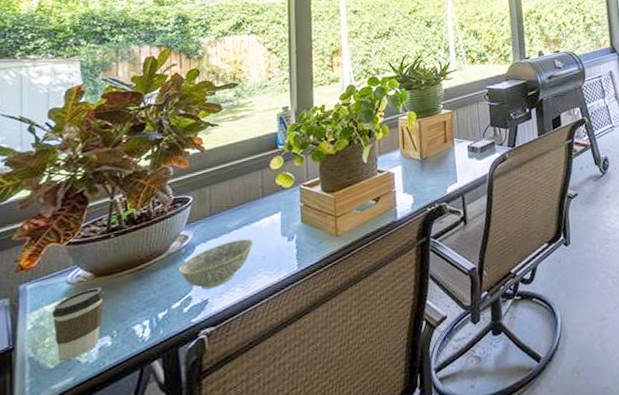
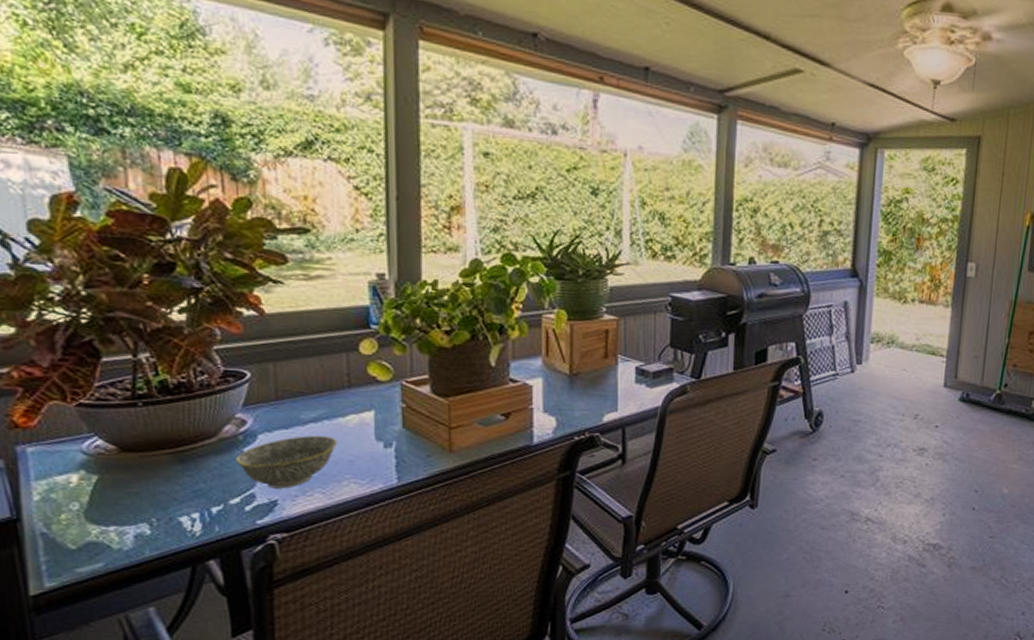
coffee cup: present [52,286,105,362] -> none [66,463,136,544]

